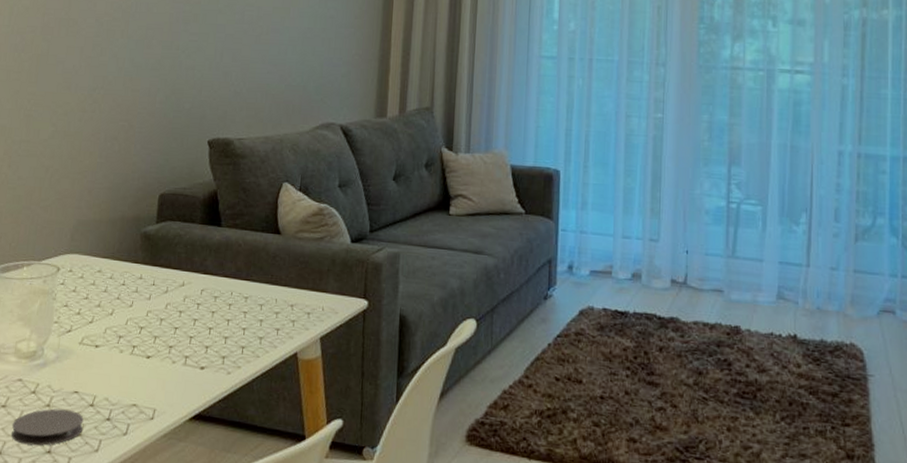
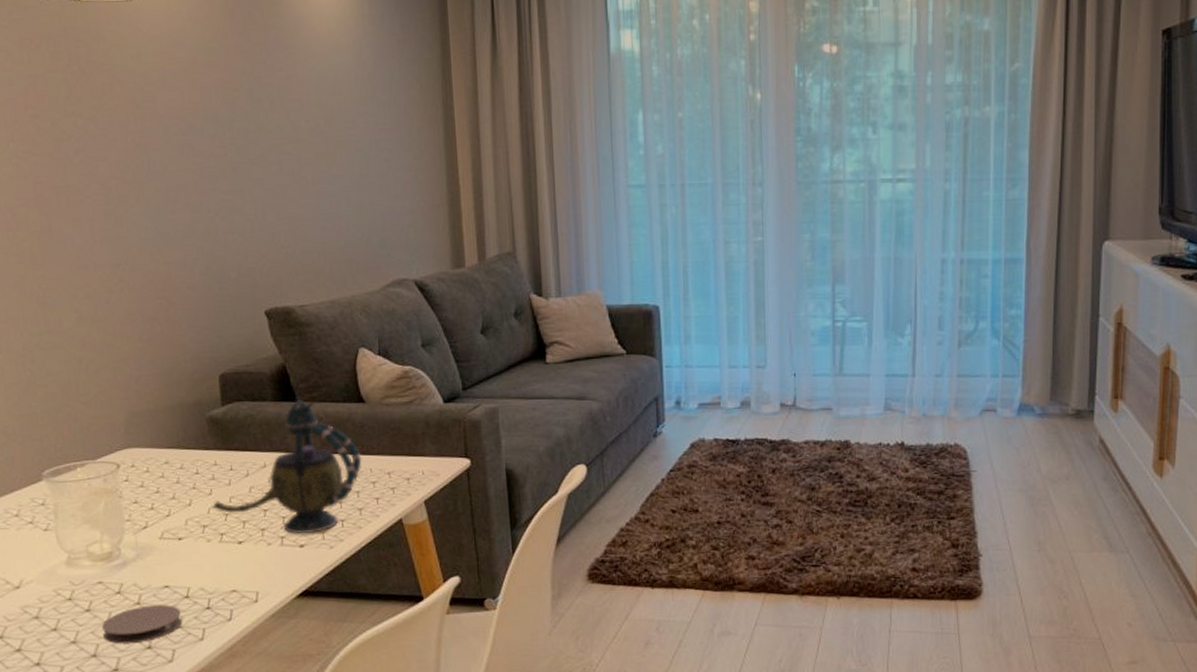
teapot: none [130,225,270,357] -> present [212,400,362,535]

